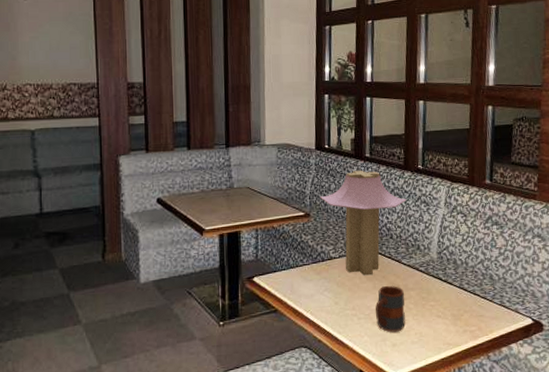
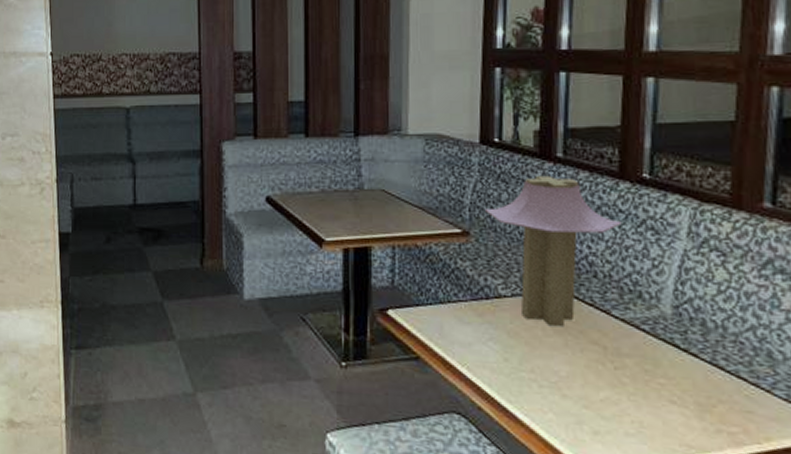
mug: present [376,286,405,333] -> none [567,346,615,415]

